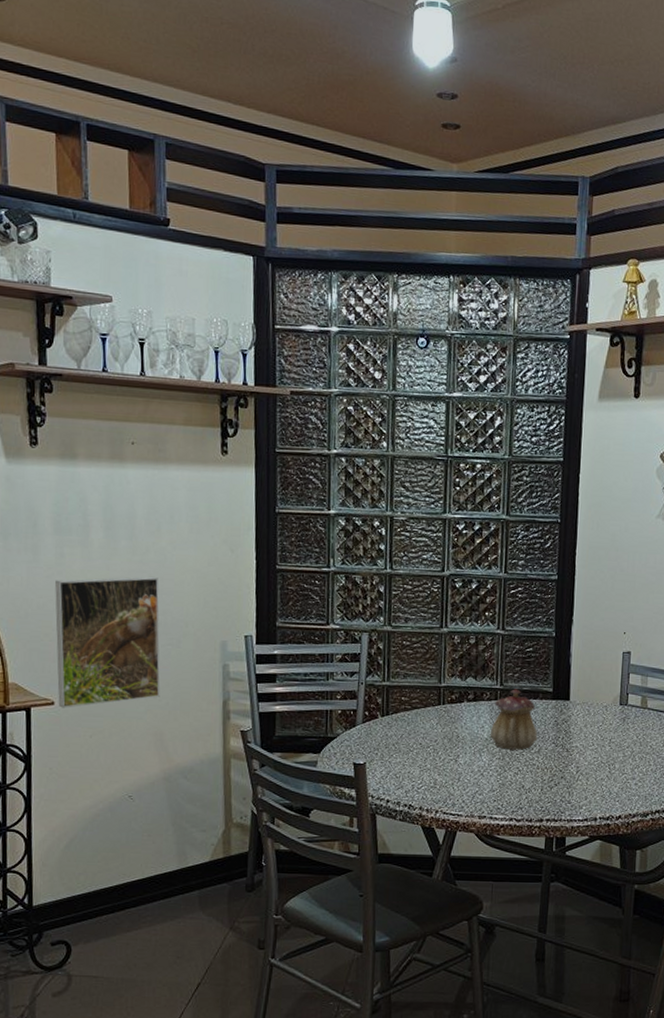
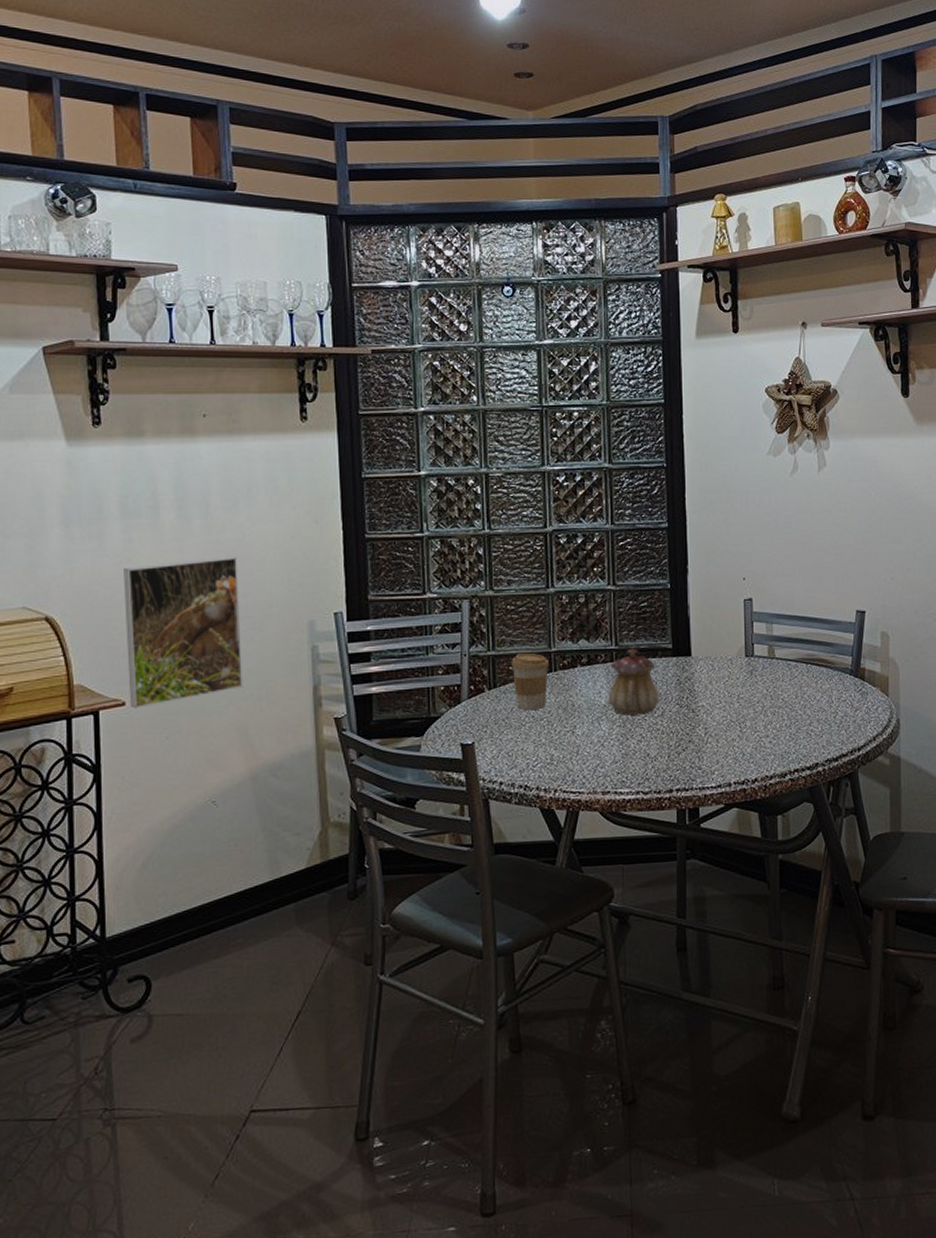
coffee cup: none [404,685,439,737] -> present [511,652,550,710]

